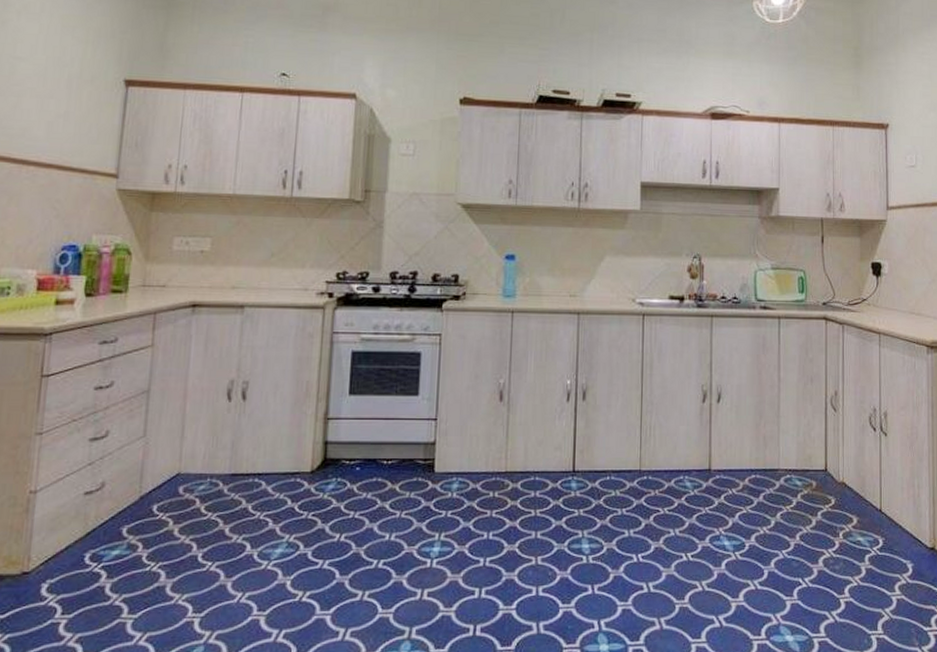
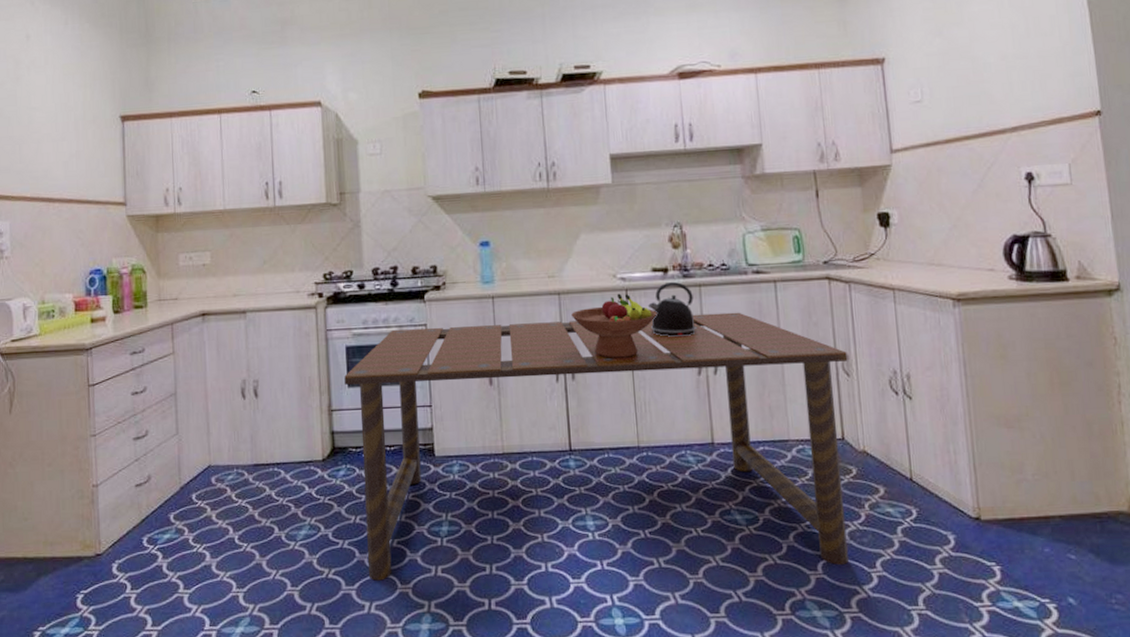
dining table: none [346,337,836,605] -> present [344,312,849,581]
fruit bowl: none [588,318,670,381] -> present [571,293,657,358]
kettle: none [662,310,707,365] -> present [647,281,698,338]

